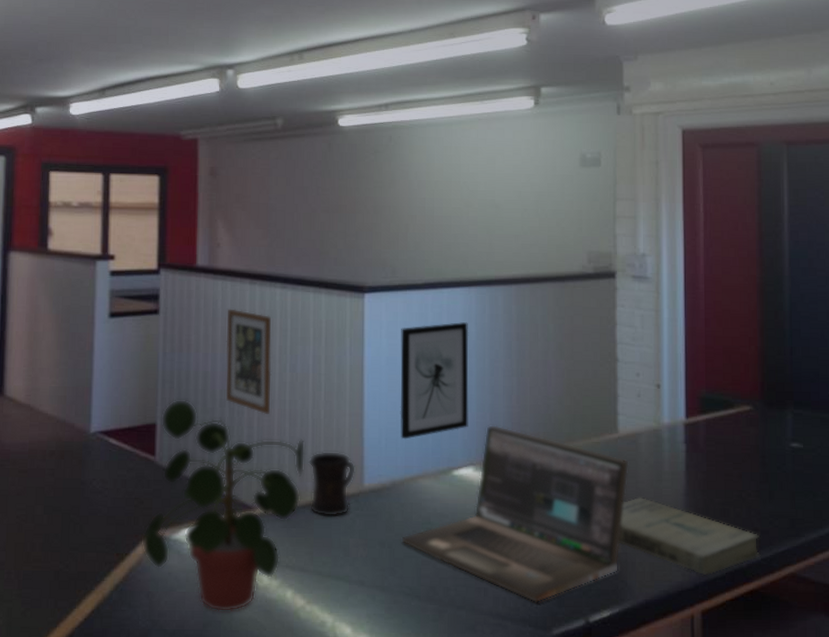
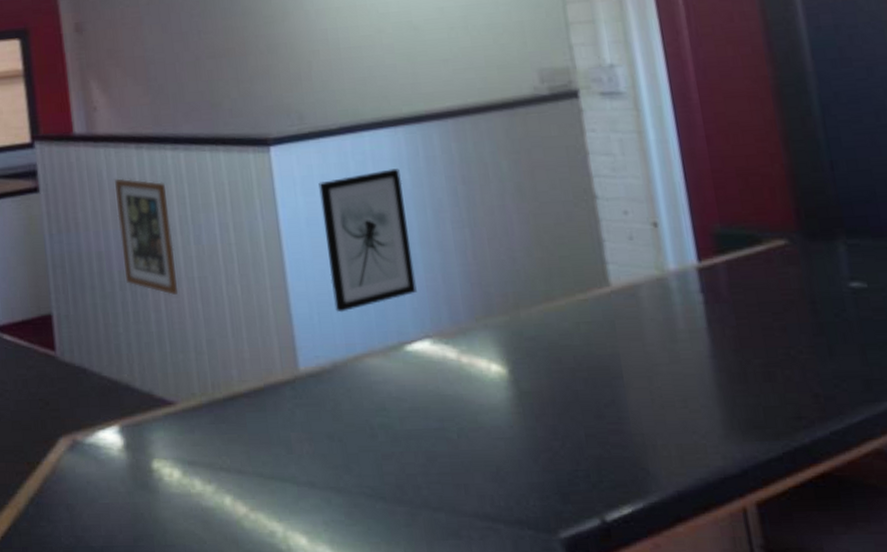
potted plant: present [141,399,306,612] -> none [52,284,227,525]
mug: present [308,451,355,517] -> none [230,331,287,409]
laptop: present [401,424,629,603] -> none [353,287,636,501]
book: present [619,496,761,576] -> none [628,362,829,458]

